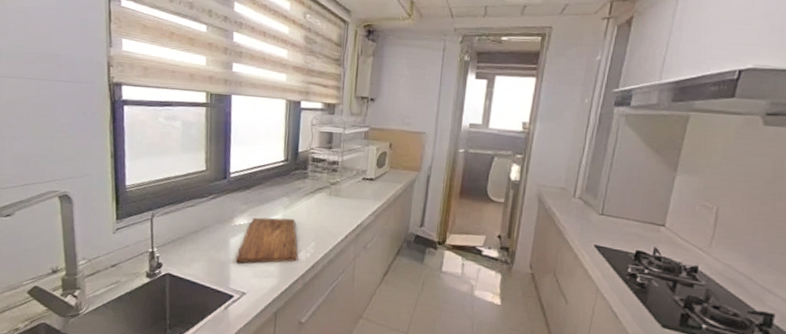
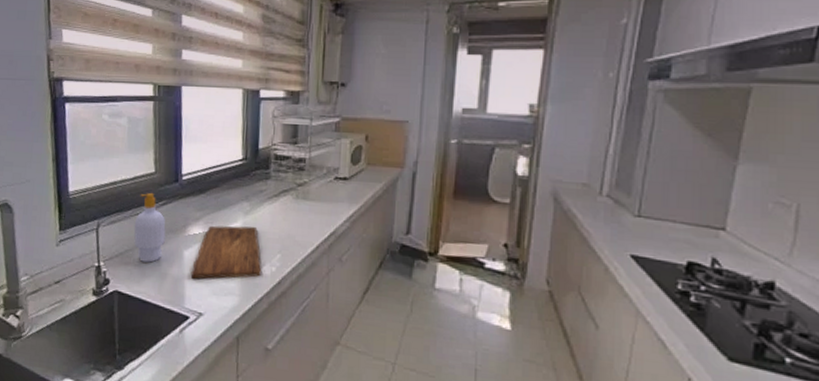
soap bottle: none [185,188,214,249] -> present [134,193,166,263]

